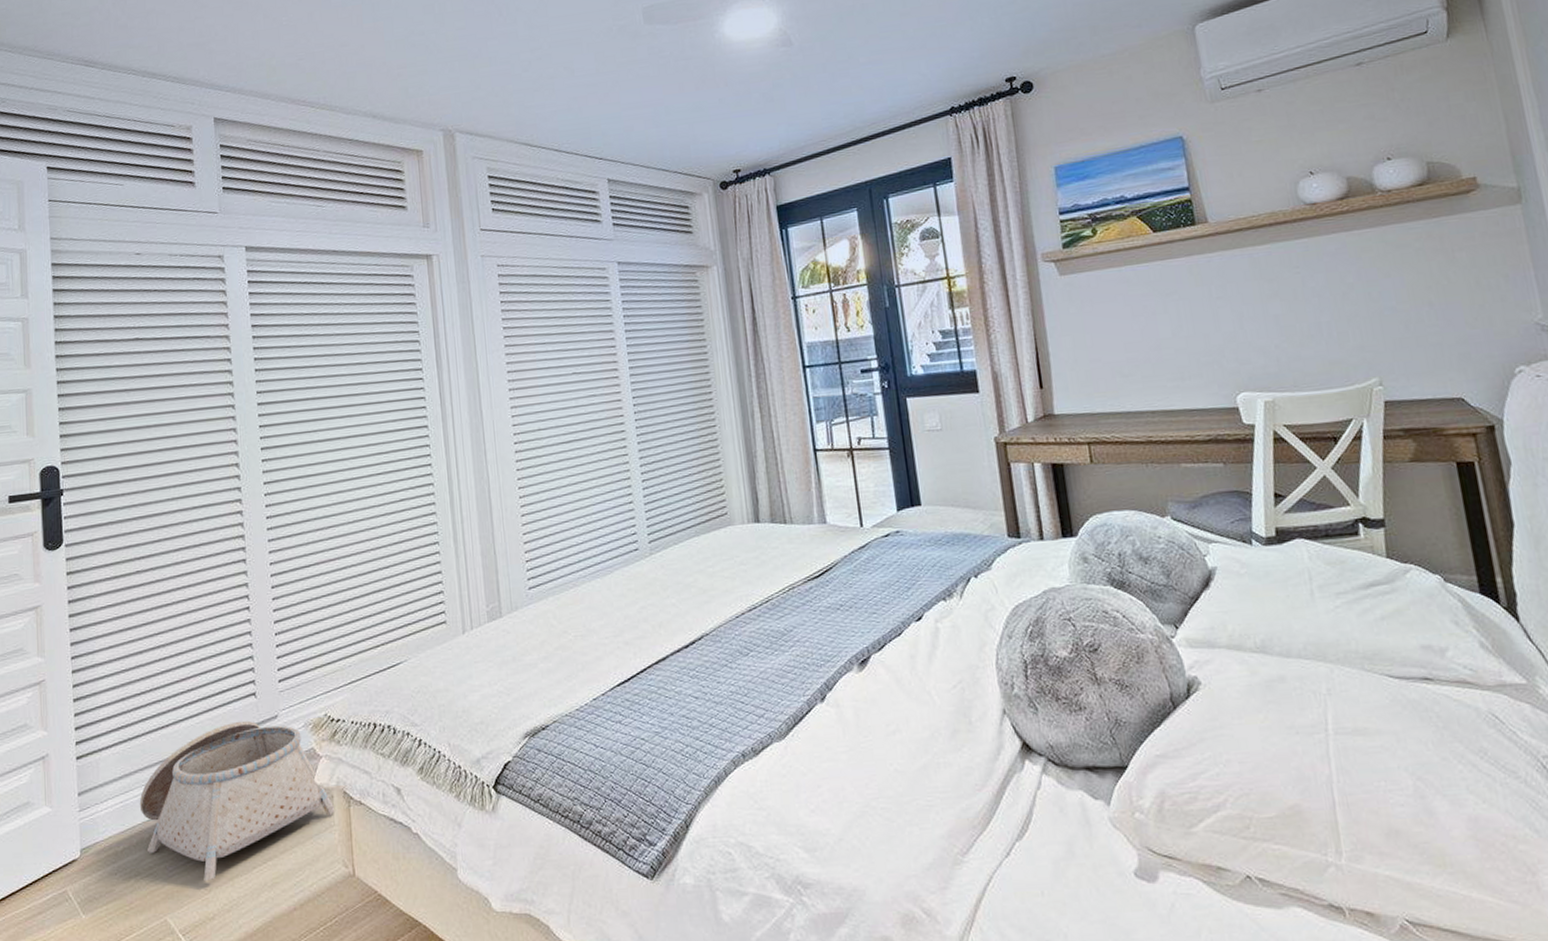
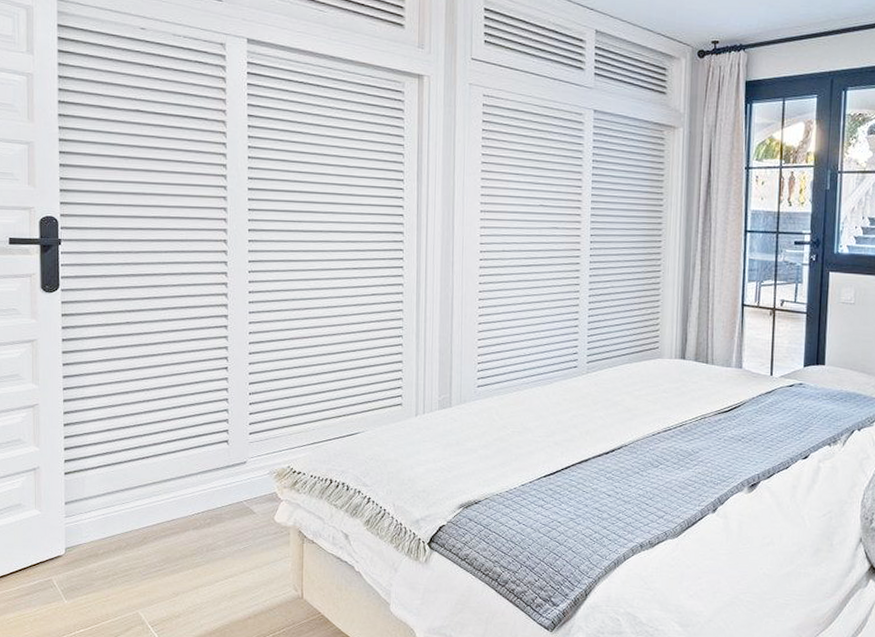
basket: present [139,720,335,882] -> none [119,462,291,587]

